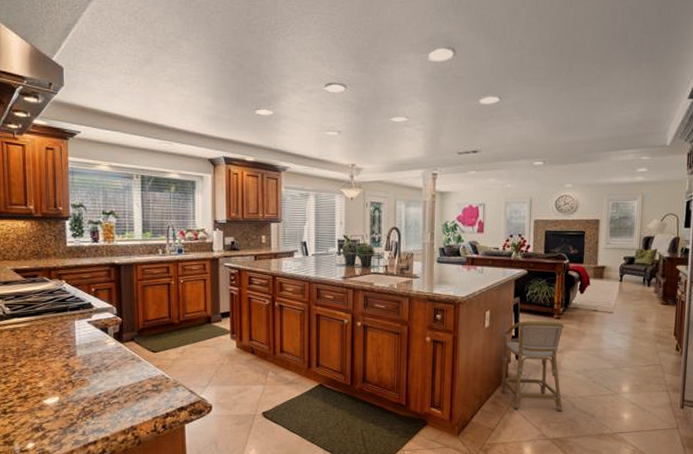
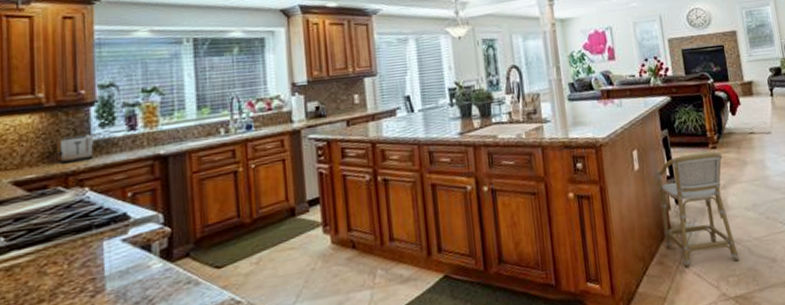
toaster: none [42,241,69,261] -> present [56,134,94,164]

